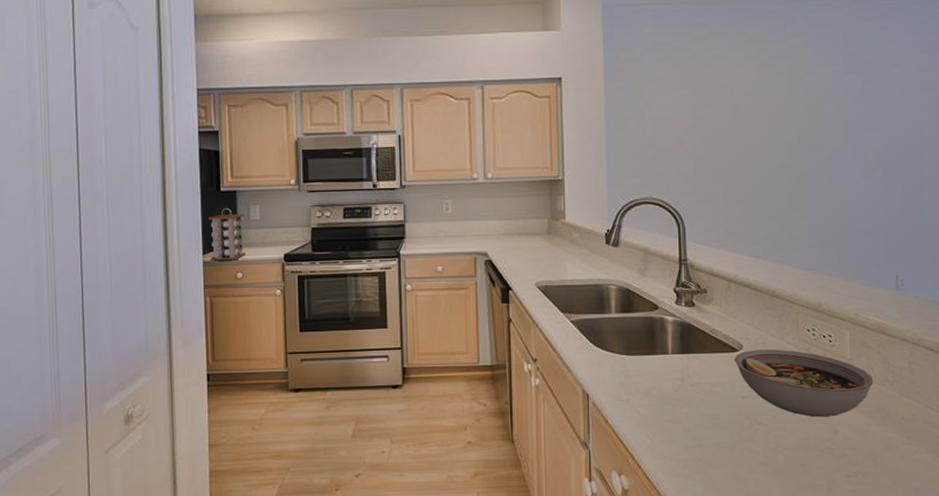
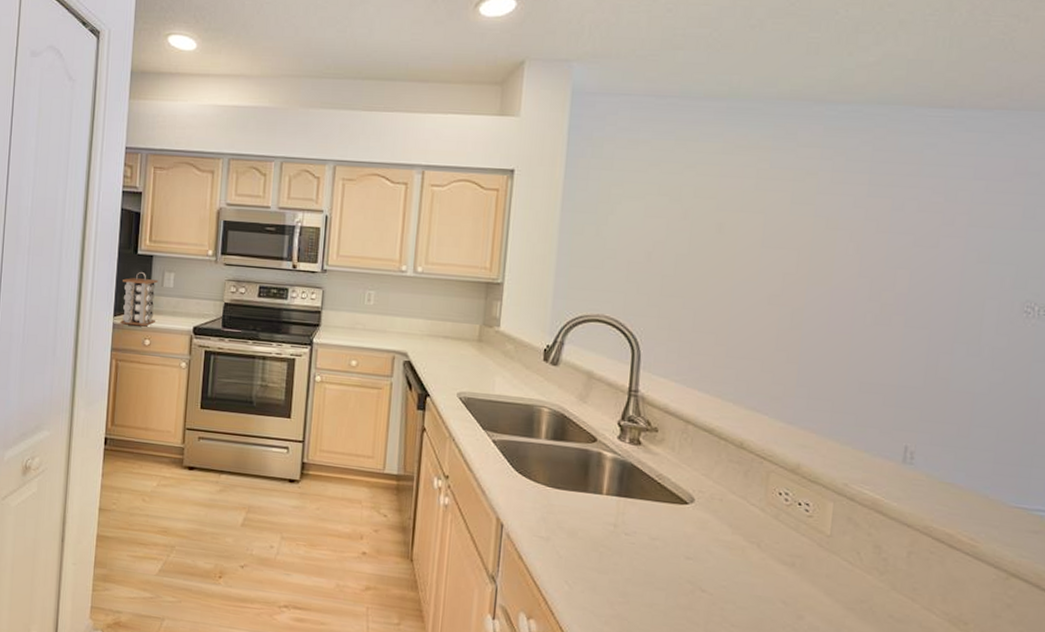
bowl: present [734,349,874,417] -> none [681,505,858,599]

